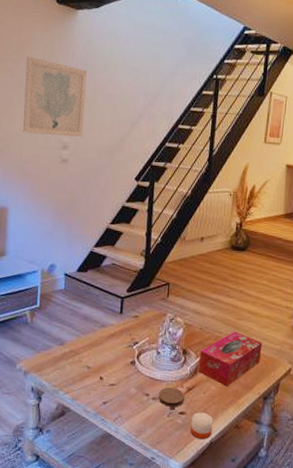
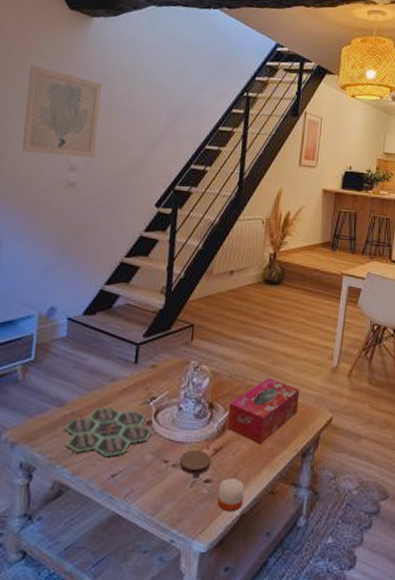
board game: none [64,348,136,389] -> present [64,407,153,458]

